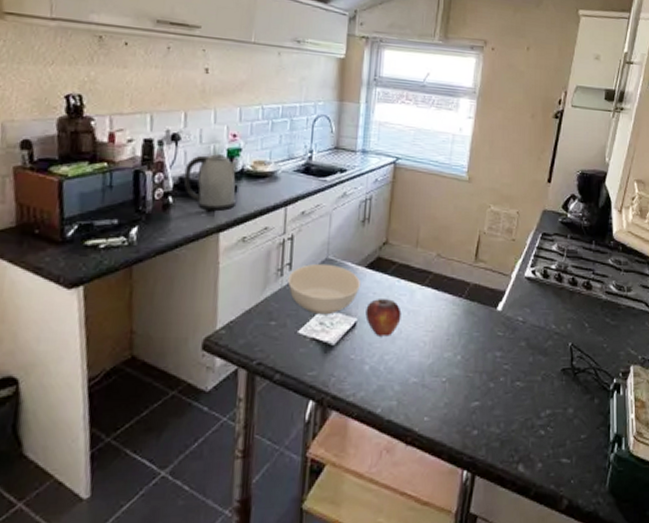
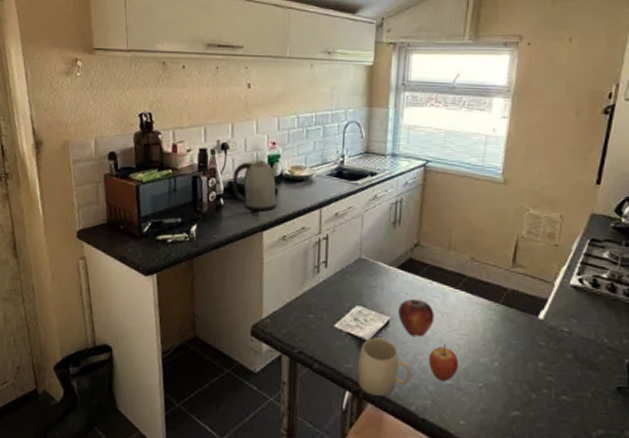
bowl: present [287,263,362,315] -> none [324,262,394,312]
mug: none [322,341,379,402] -> present [357,337,413,397]
fruit: none [394,341,424,379] -> present [428,343,459,381]

